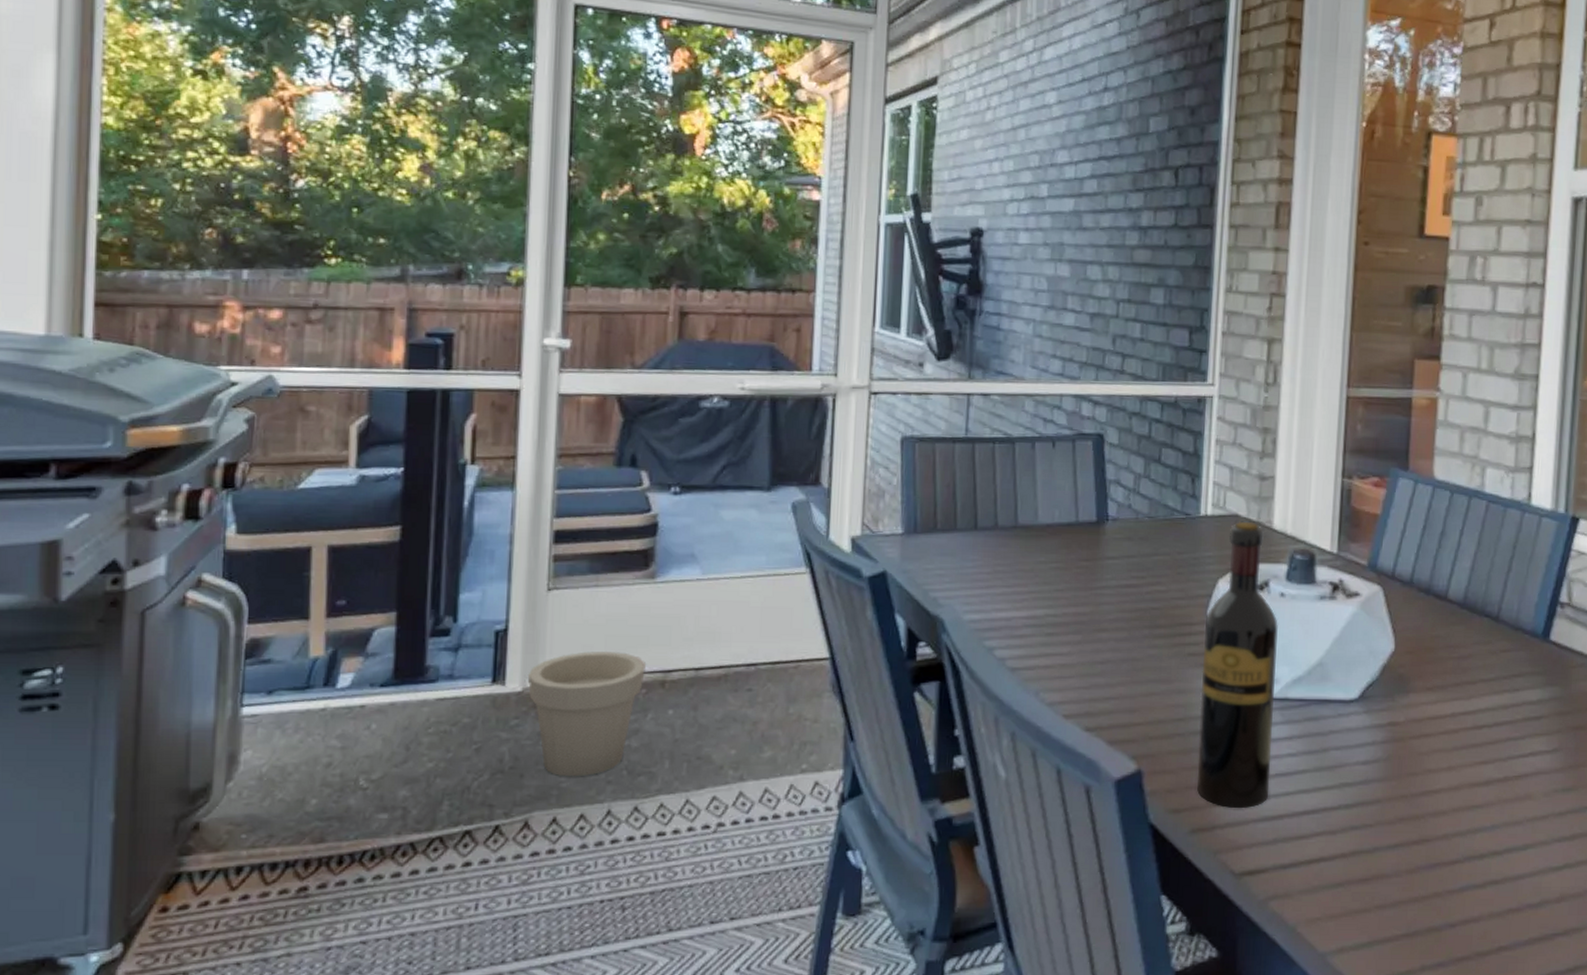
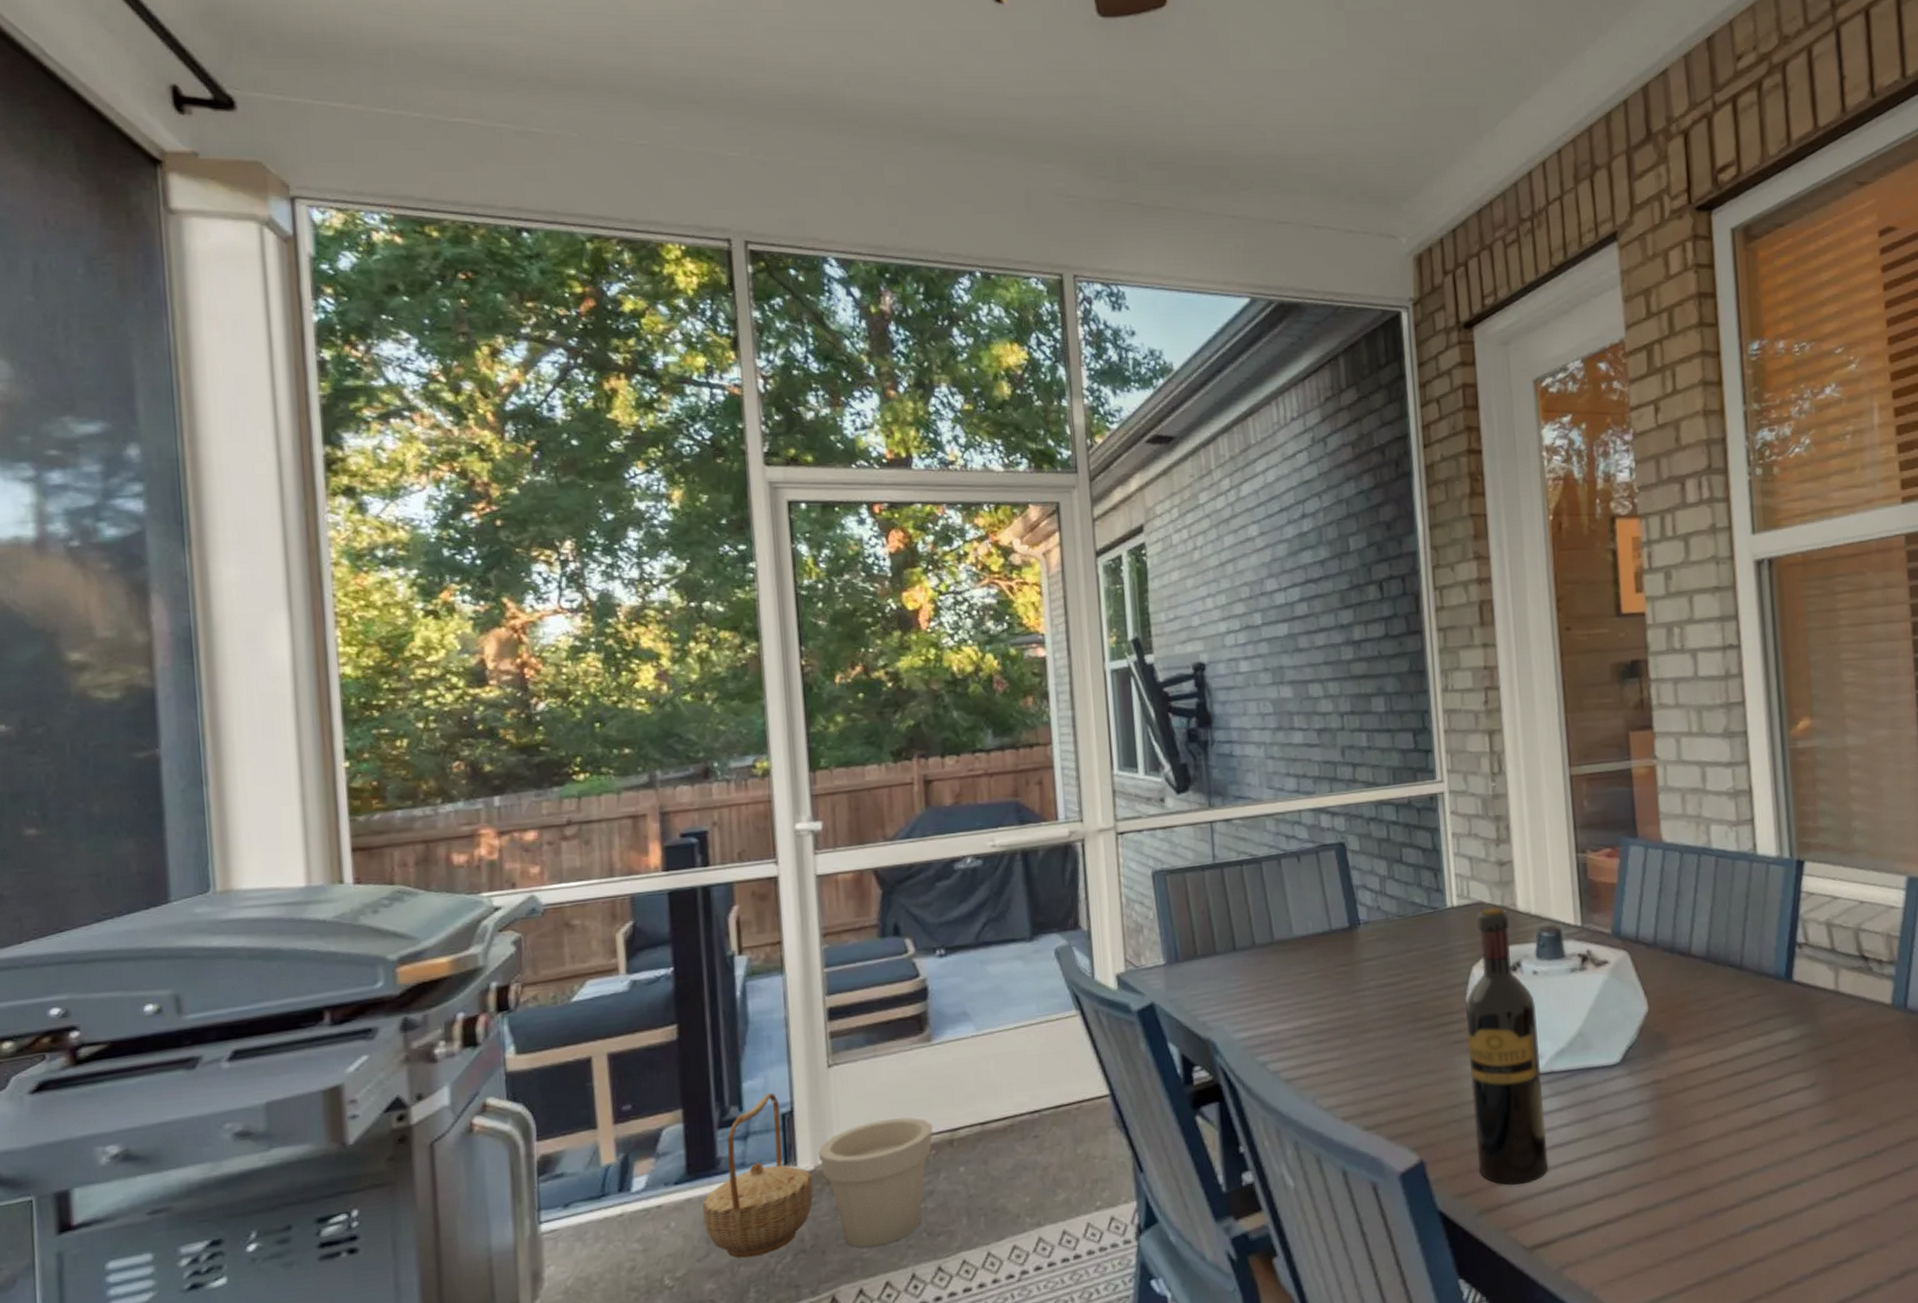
basket: none [405,608,519,771] -> present [702,1092,814,1258]

